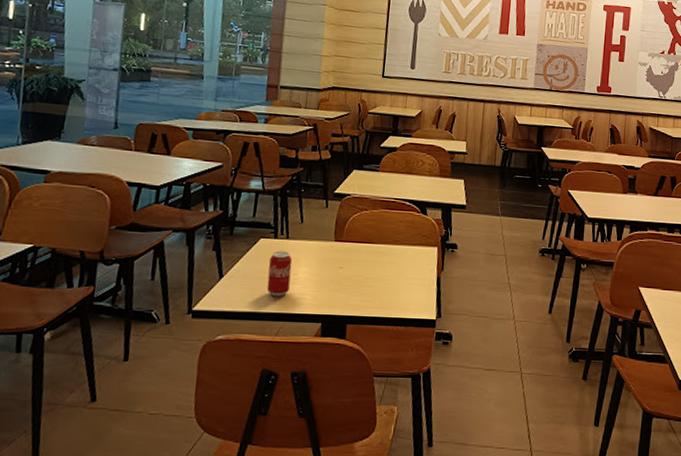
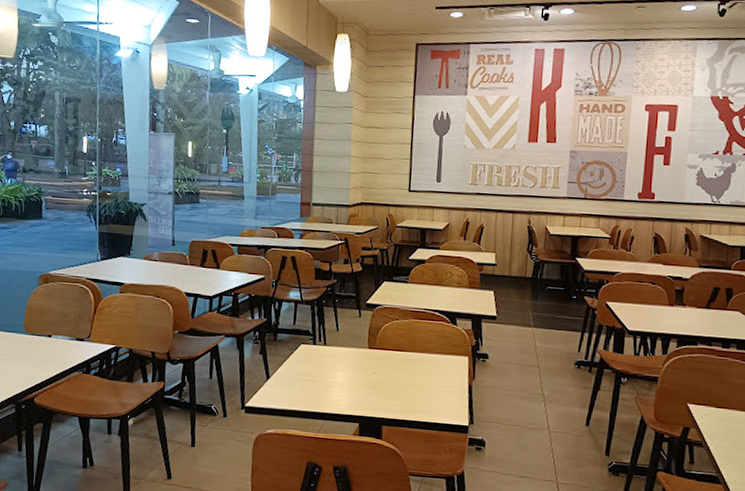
beverage can: present [266,250,293,297] -> none [308,356,330,398]

